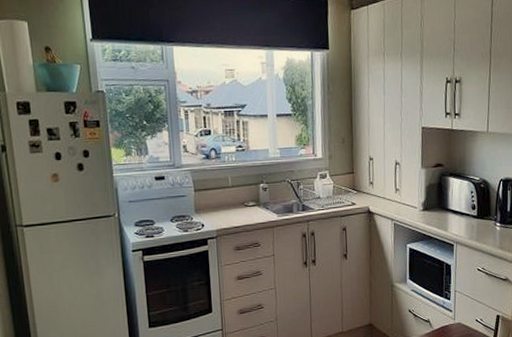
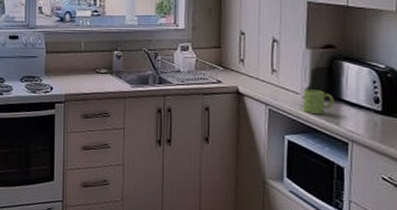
mug: none [420,203,443,224] -> present [303,89,334,115]

